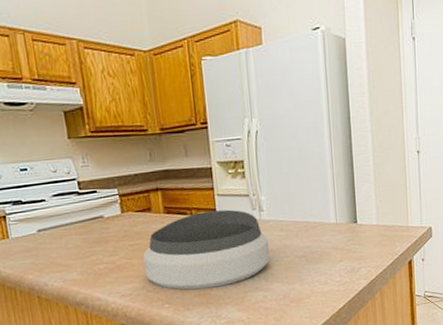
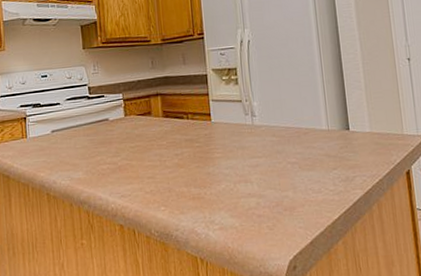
bowl: present [143,209,270,290] -> none [142,114,263,193]

